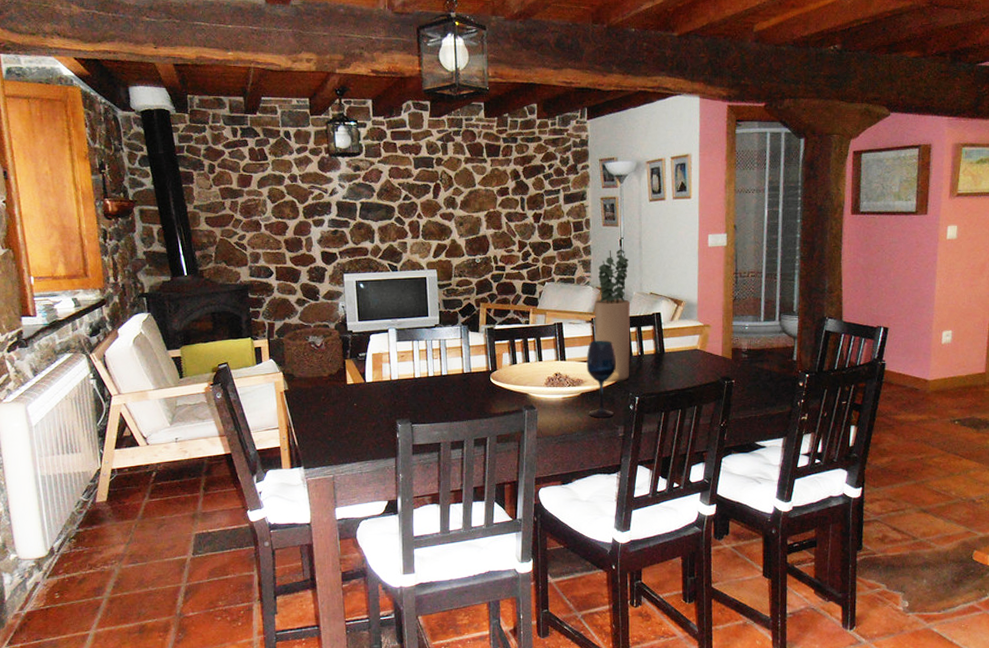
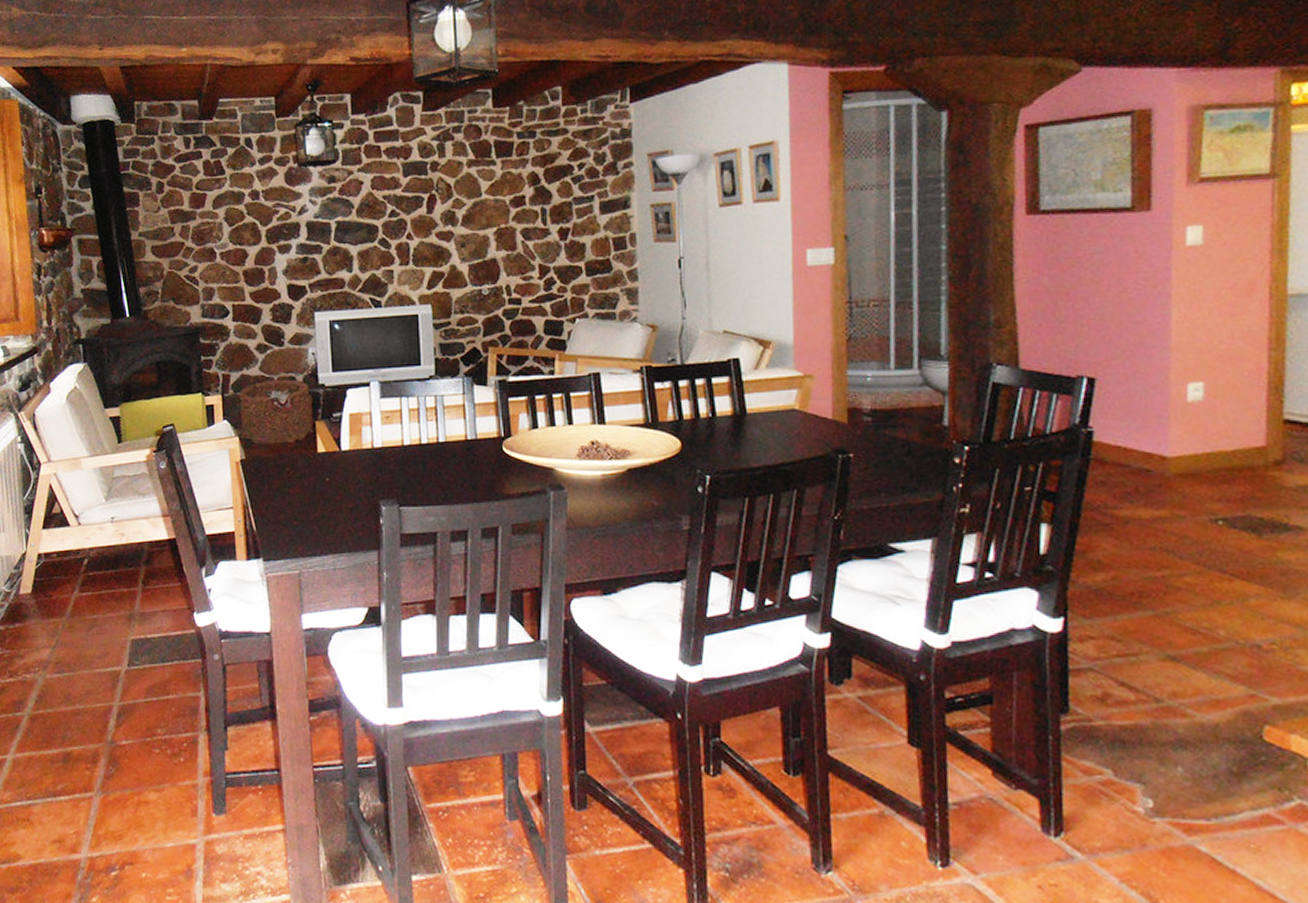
wineglass: present [586,340,616,418] -> none [634,396,677,503]
vase: present [595,242,631,383] -> none [645,263,697,455]

